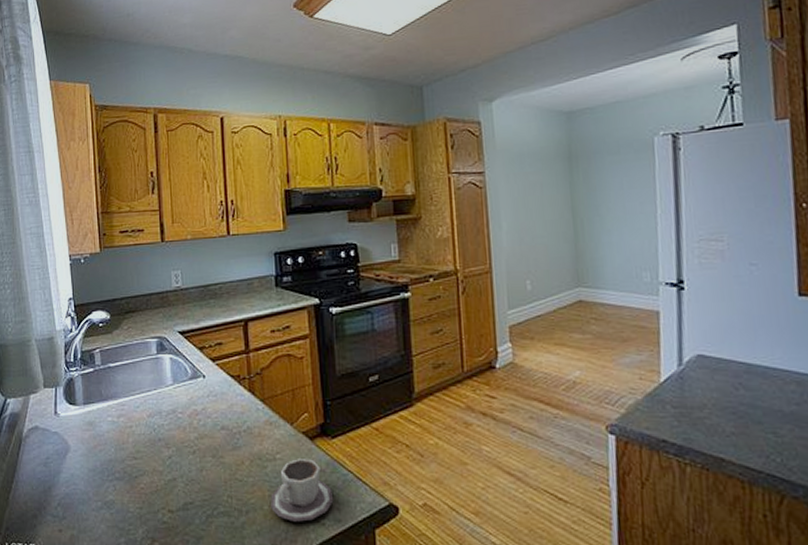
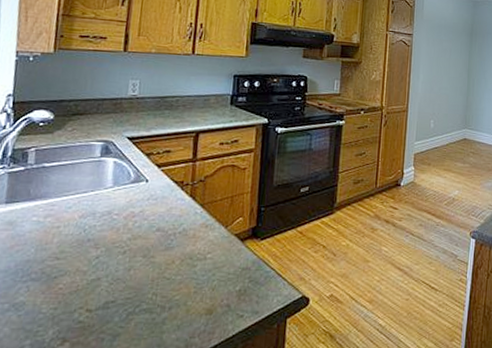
cup: present [271,459,334,522] -> none [194,258,255,315]

